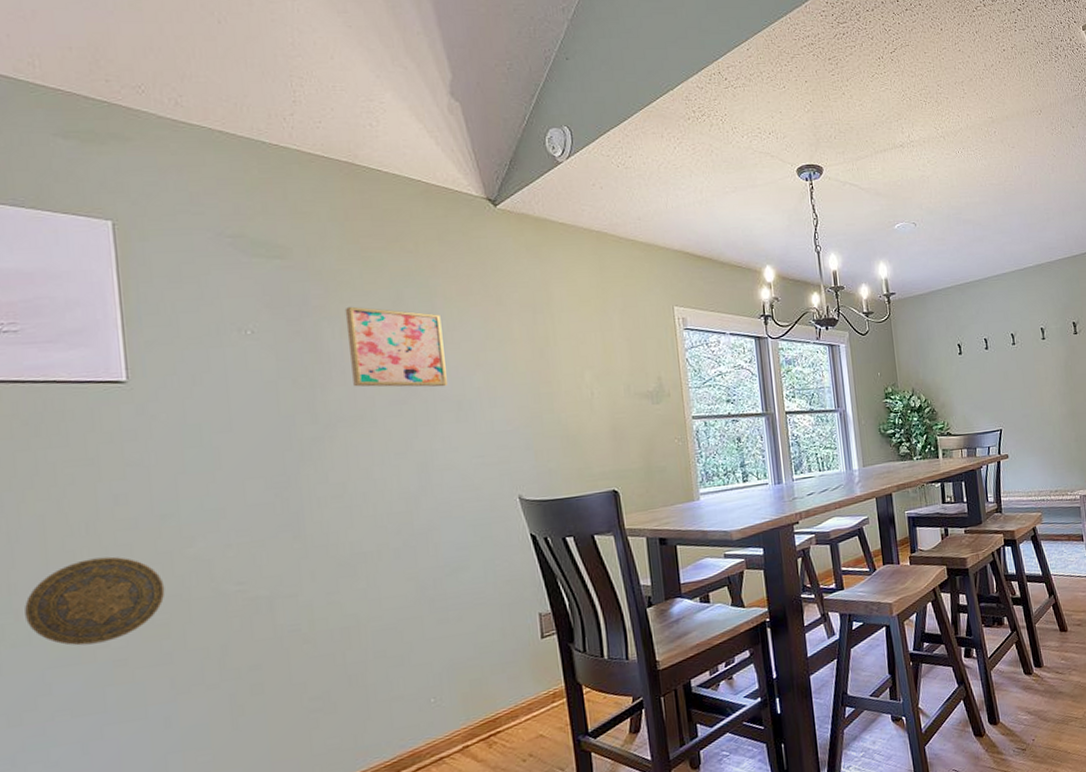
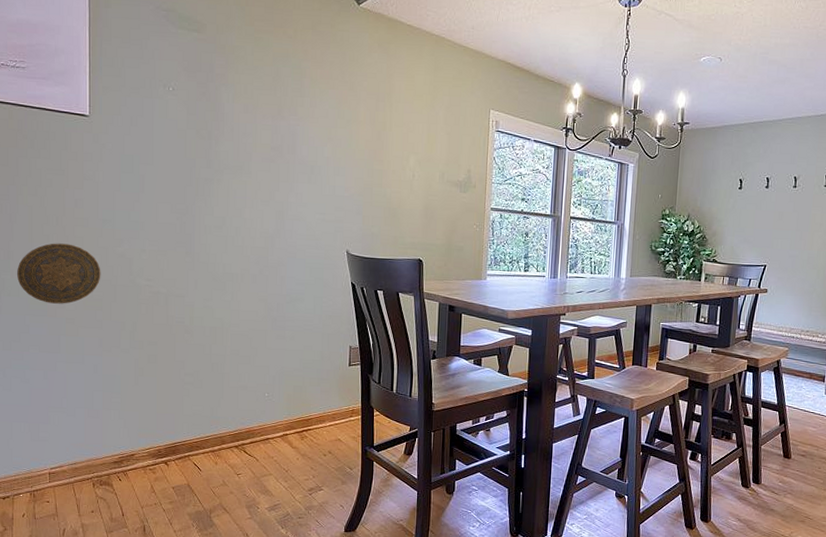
wall art: present [345,306,447,387] -> none [238,77,306,153]

